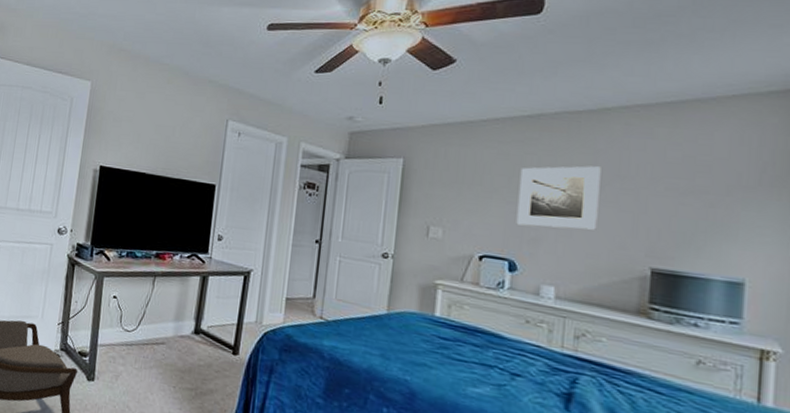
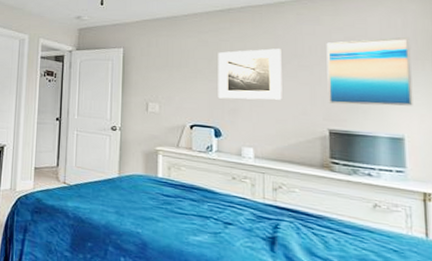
wall art: none [653,158,766,244] -> present [326,37,413,106]

